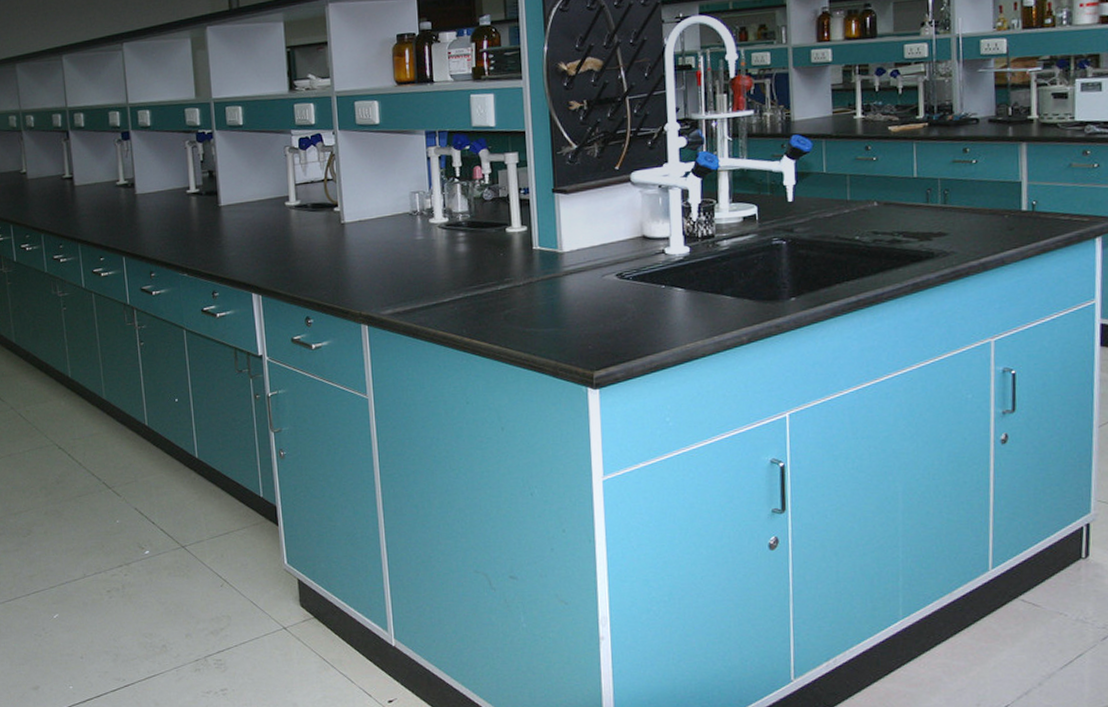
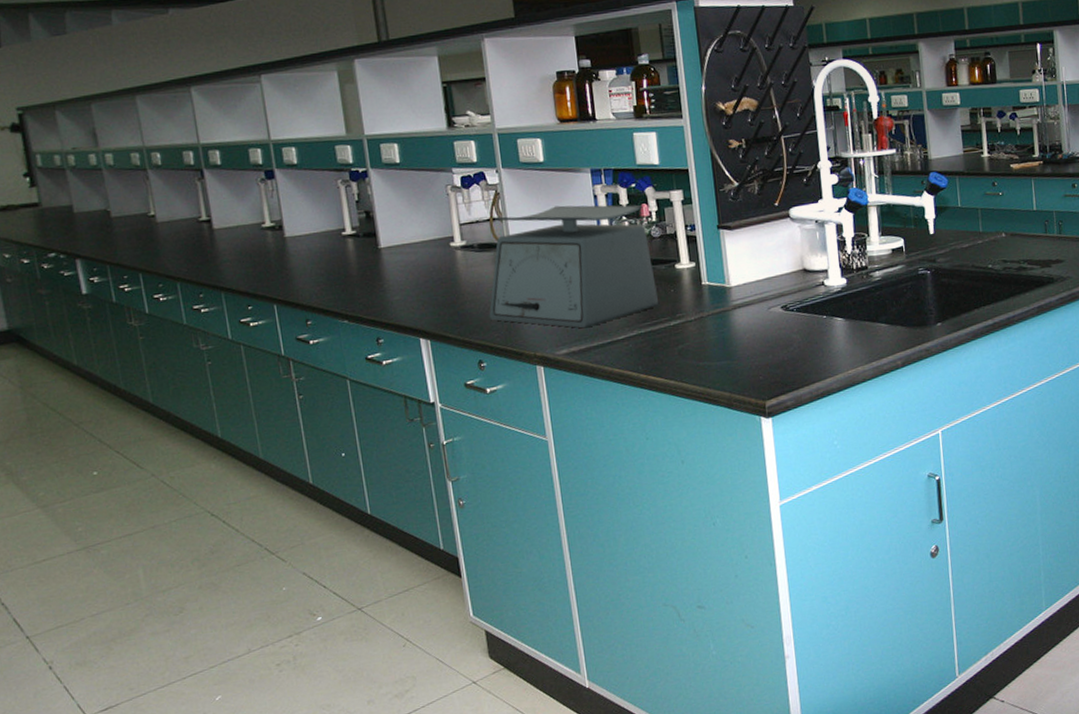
scale: none [318,167,488,290] -> present [489,204,659,329]

